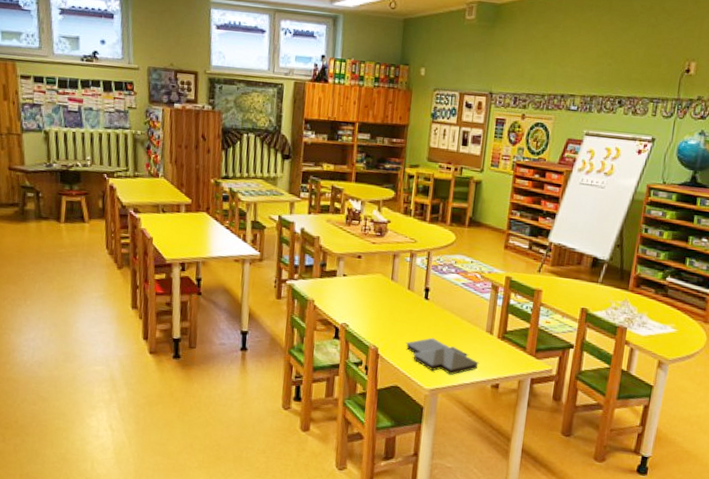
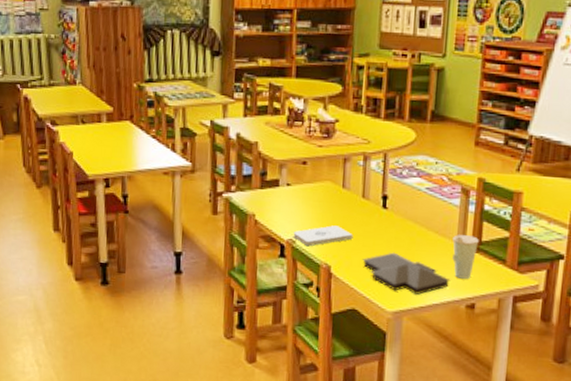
notepad: none [347,312,399,330] -> present [293,225,353,247]
cup: none [482,324,505,363] -> present [452,235,479,279]

